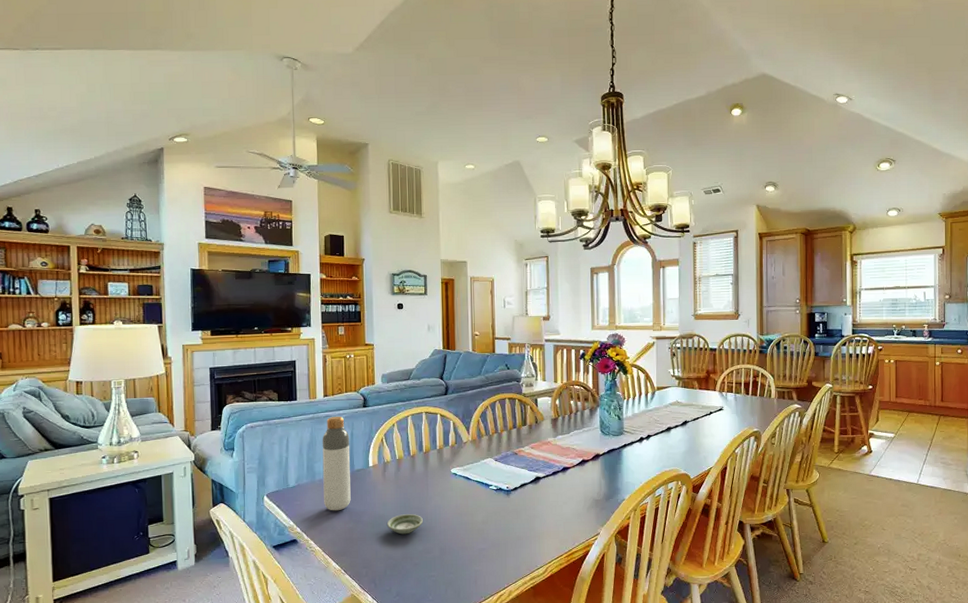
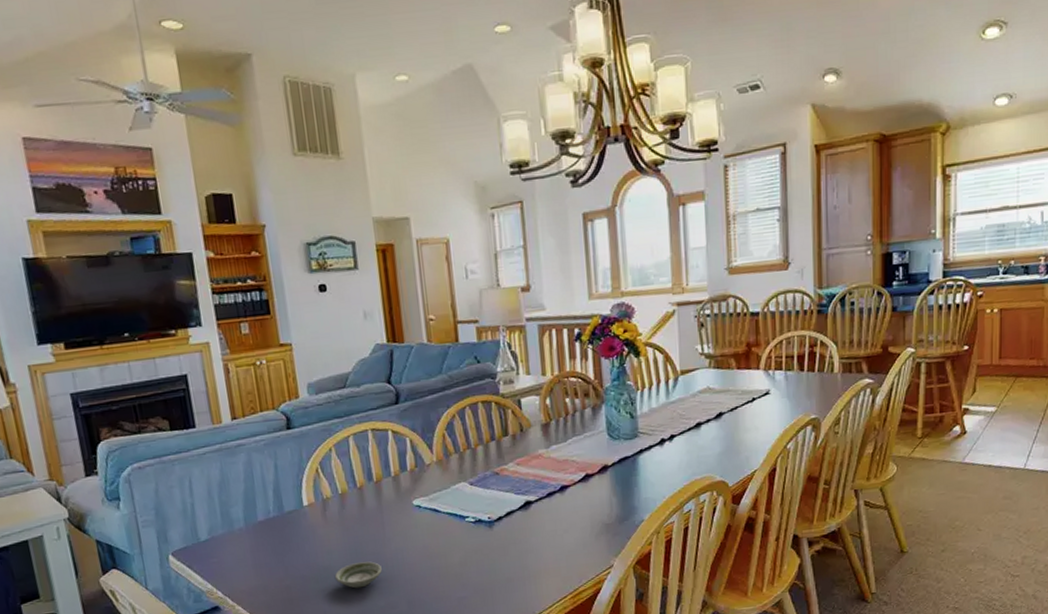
bottle: present [322,416,351,511] -> none [236,443,285,567]

